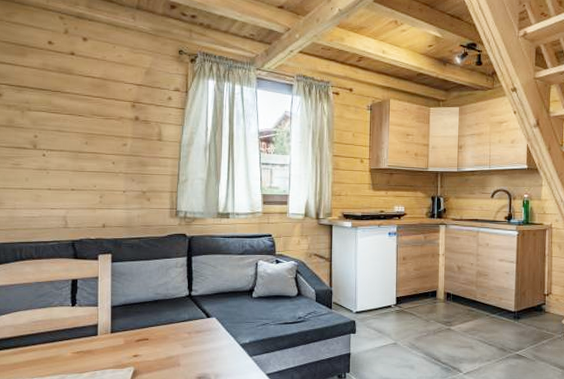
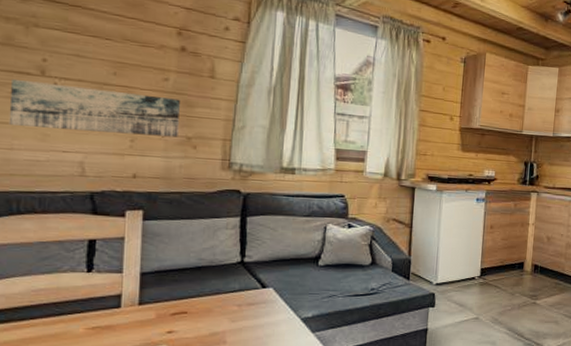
wall art: none [12,153,136,192] -> present [8,78,180,138]

